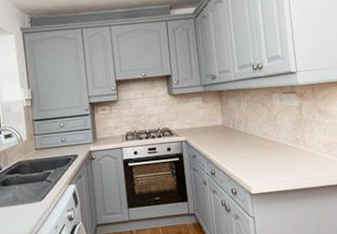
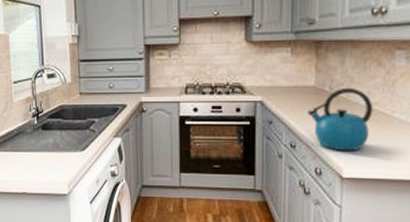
kettle: none [219,123,265,173] -> present [307,87,373,152]

